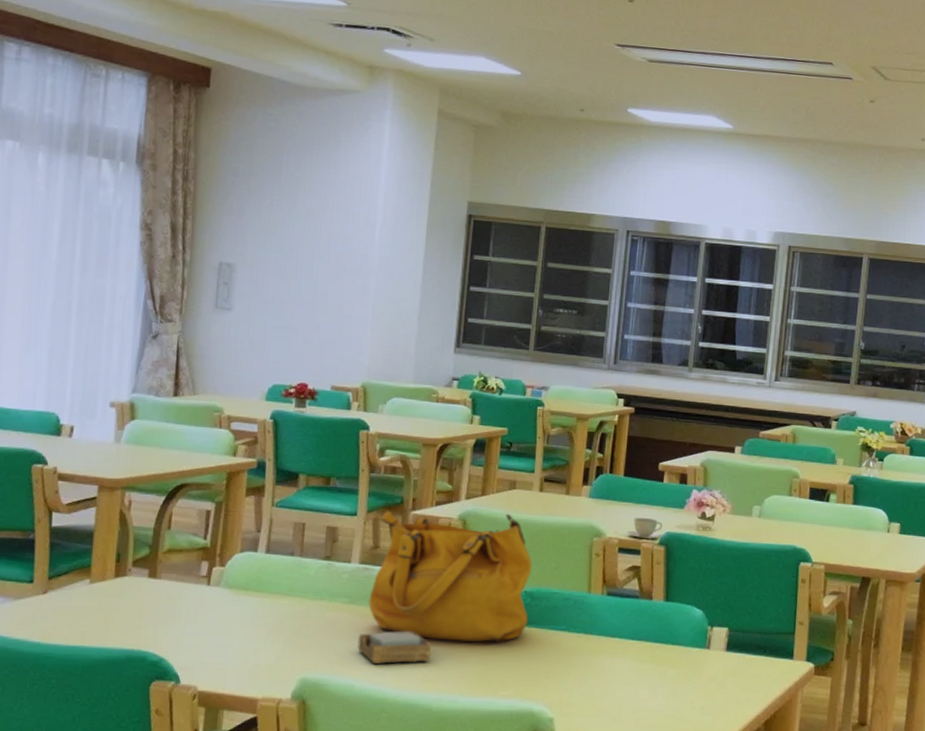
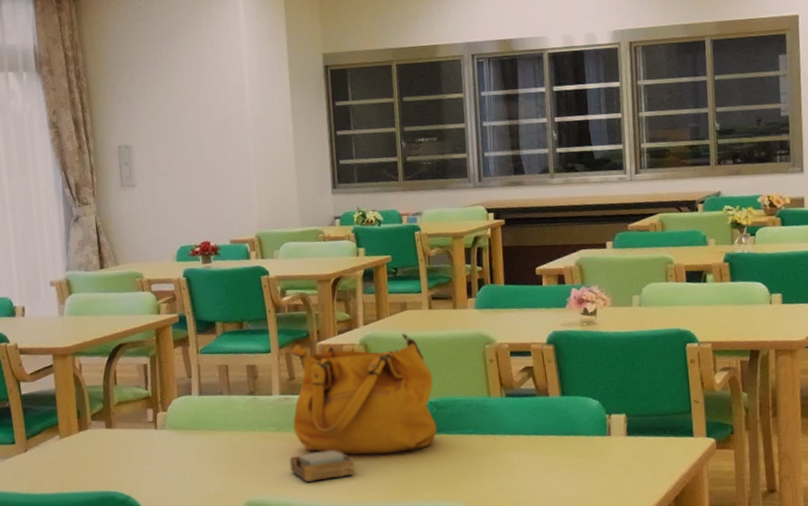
teacup: present [626,518,663,539] -> none [515,320,549,341]

